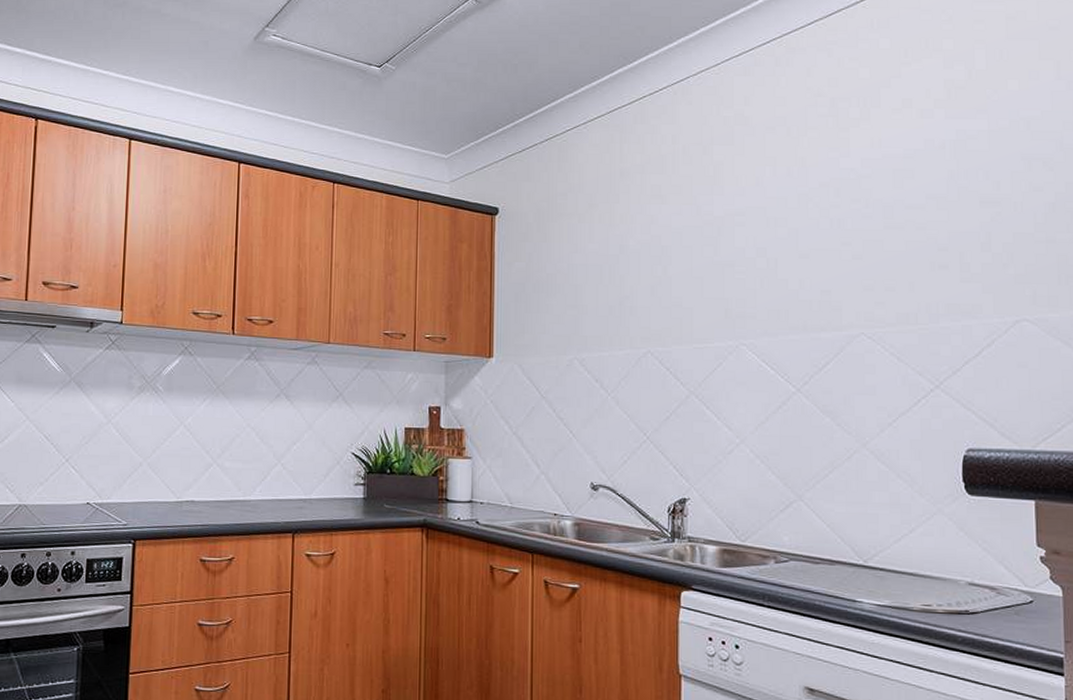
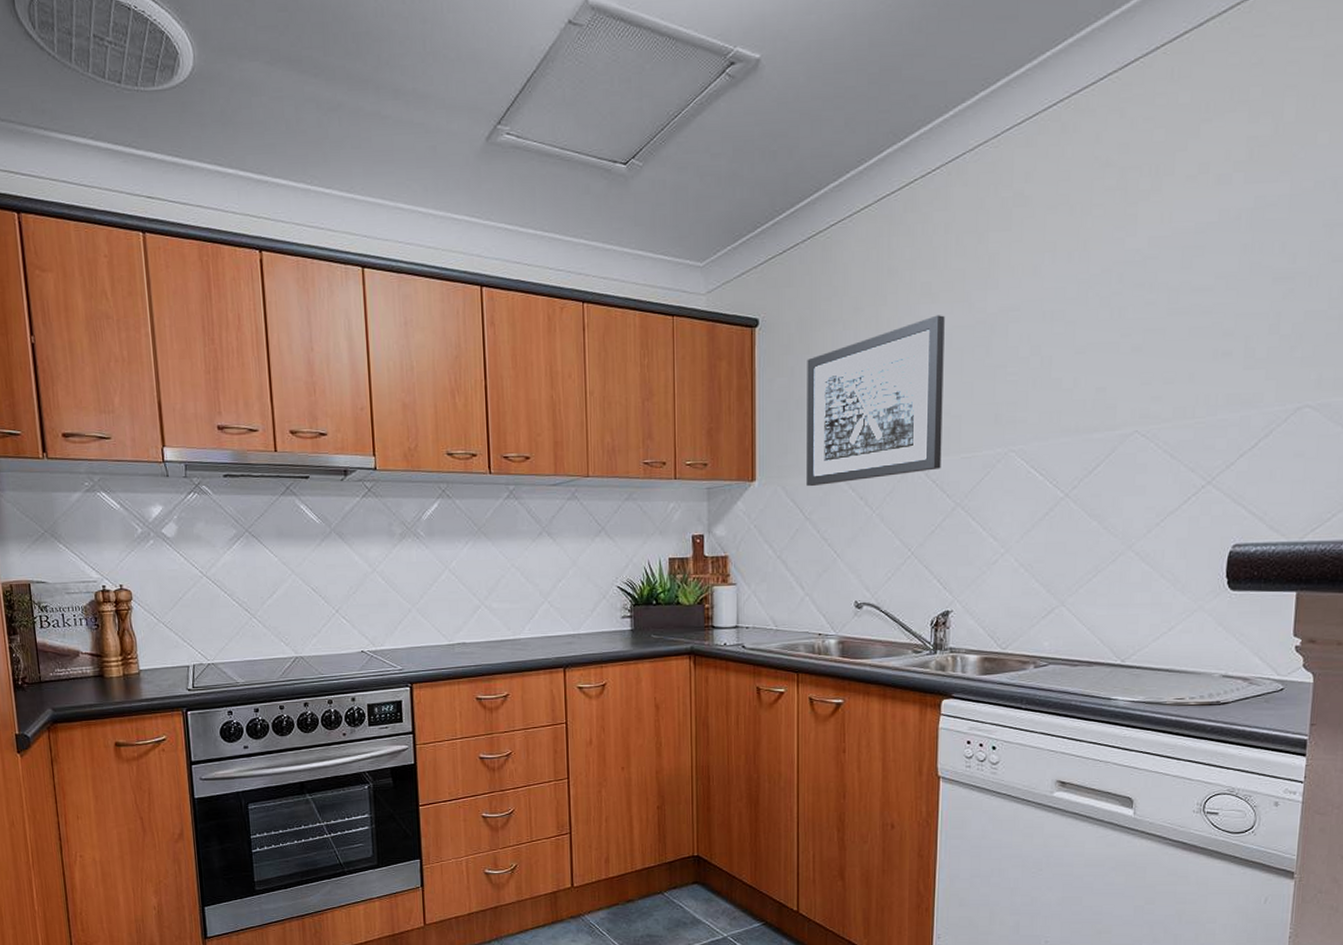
wall art: none [543,215,675,366] -> present [806,315,945,486]

